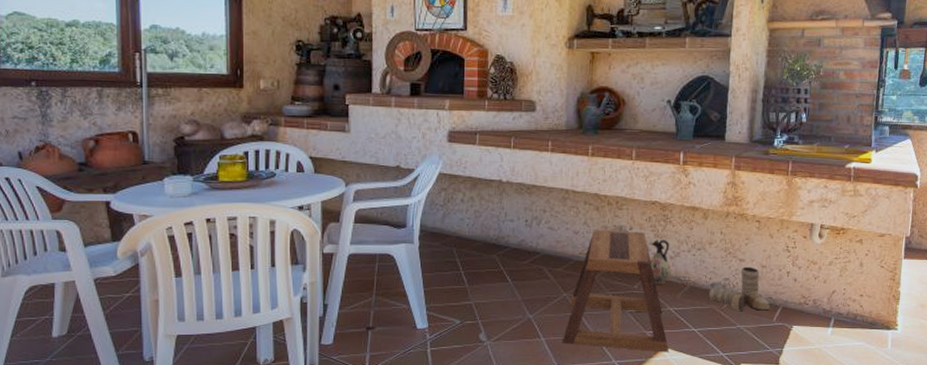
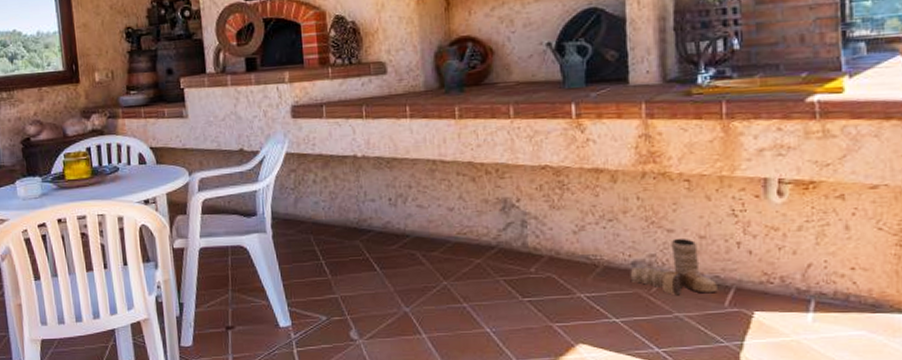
stool: present [561,229,670,352] -> none [447,203,586,349]
ceramic jug: present [650,240,671,284] -> none [546,211,576,266]

